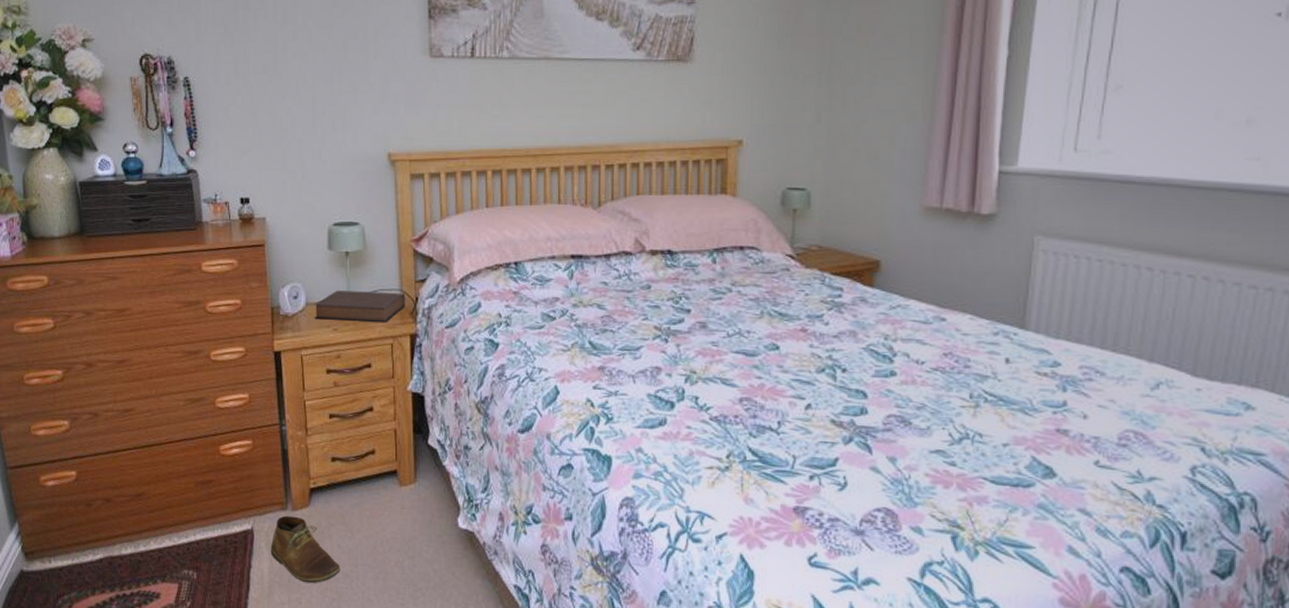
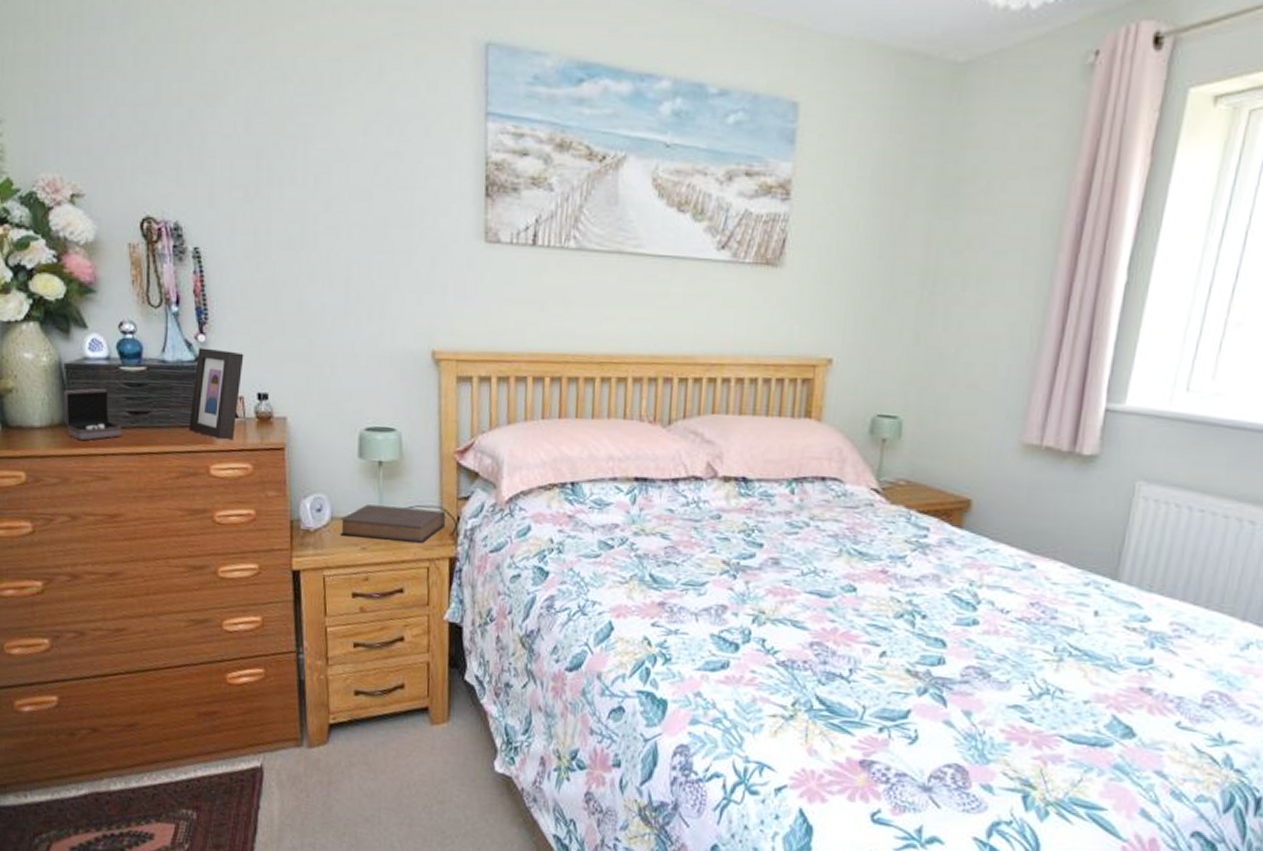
jewelry box: none [78,201,127,247] -> present [63,388,122,441]
picture frame: none [183,162,228,240] -> present [189,347,244,441]
boot: present [270,515,341,584] -> none [282,752,361,828]

